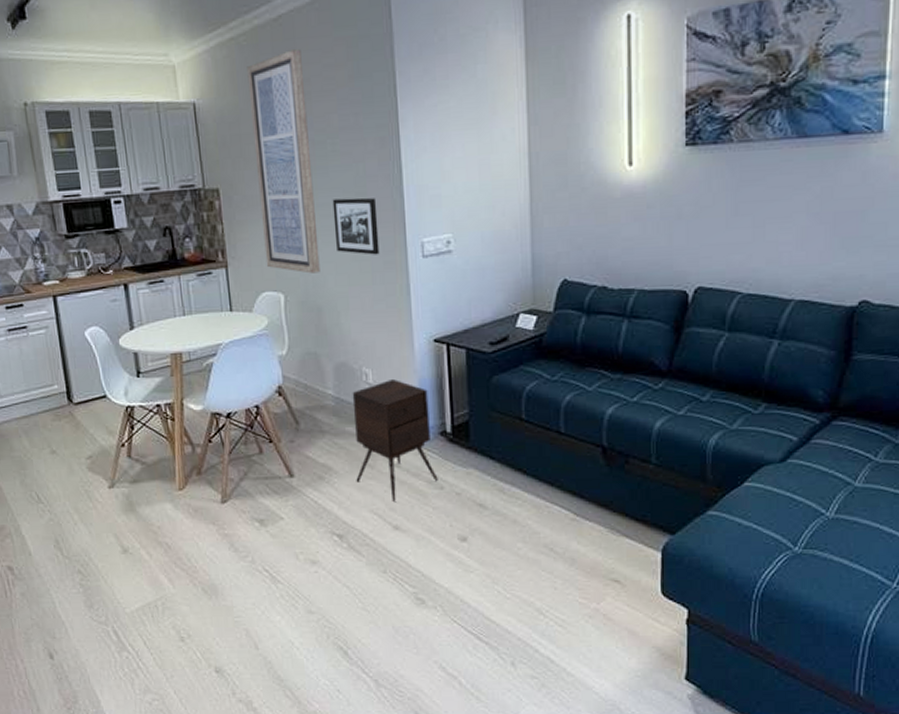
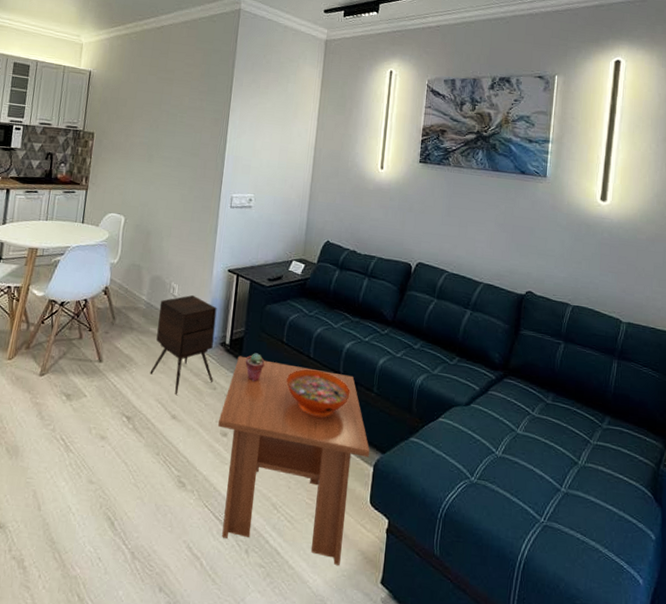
wall art: present [247,49,320,274] -> none [116,49,172,206]
picture frame: present [332,197,380,255] -> none [170,155,205,200]
coffee table: none [453,444,655,666] -> present [218,356,370,565]
potted succulent: none [476,438,502,472] -> present [245,353,265,382]
decorative bowl: none [534,447,620,503] -> present [286,369,350,418]

